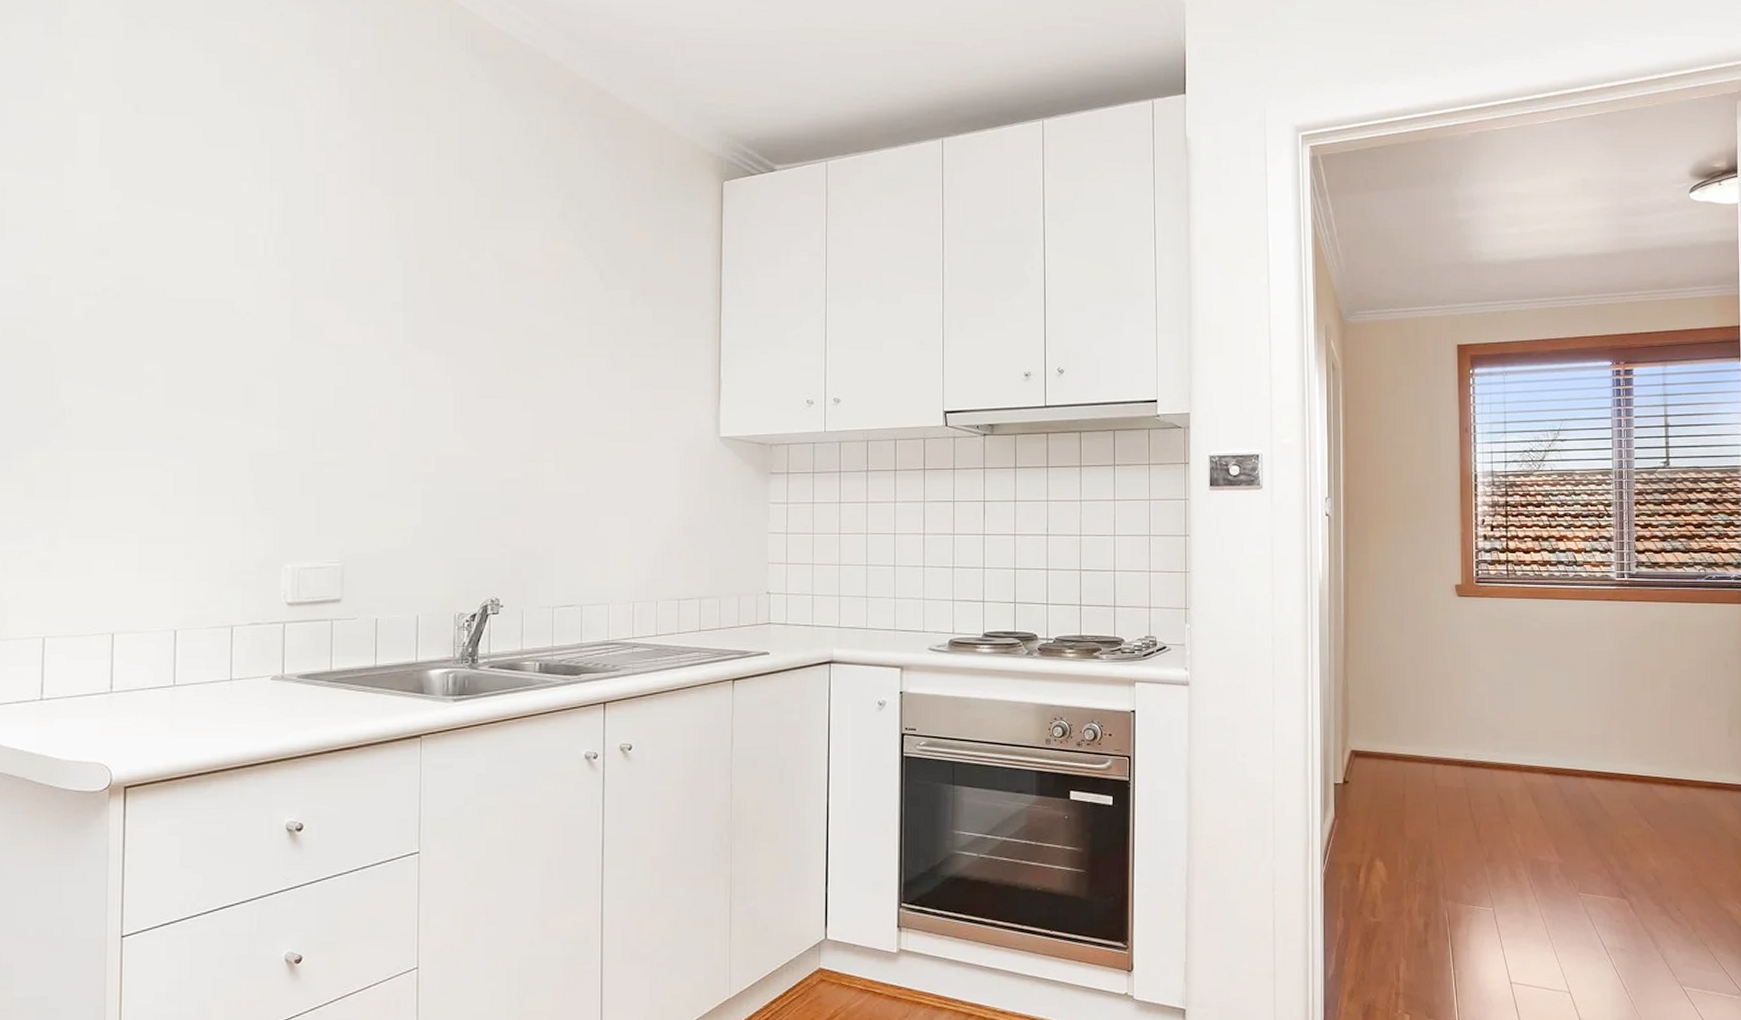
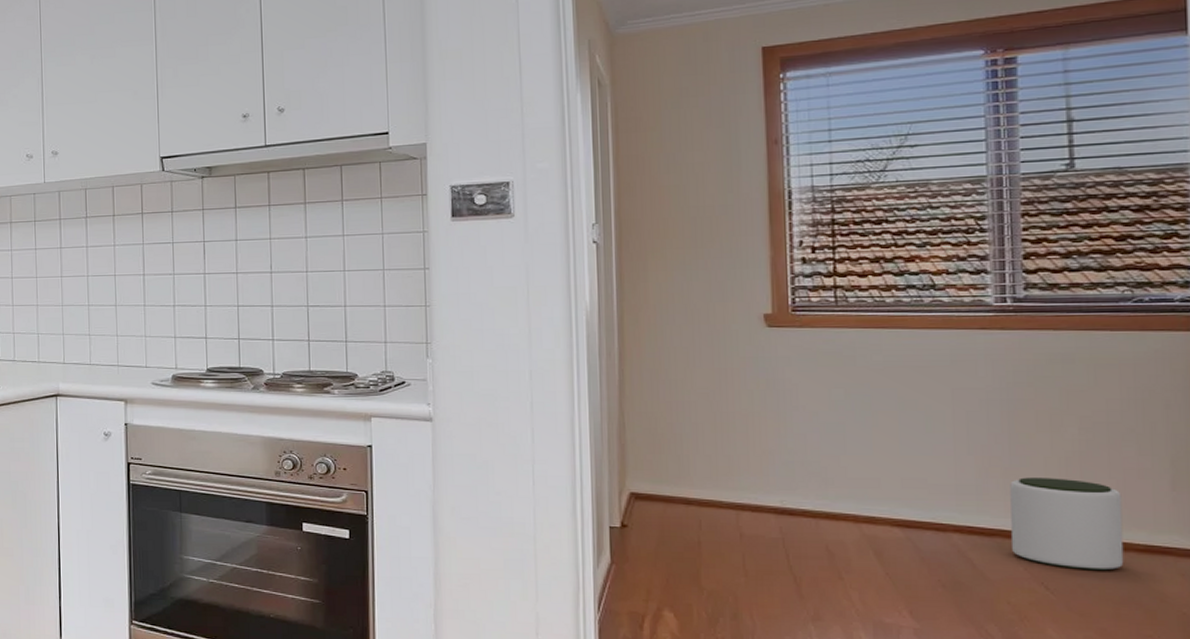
plant pot: none [1625,727,1699,806] -> present [1010,477,1124,571]

